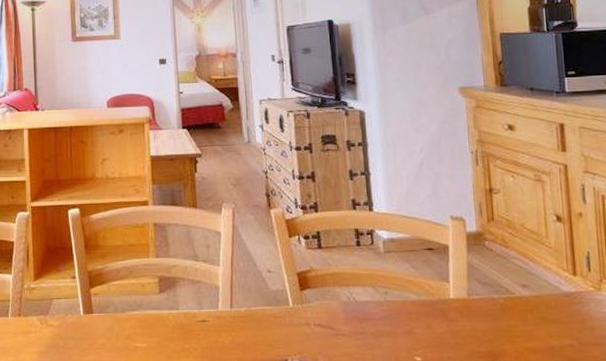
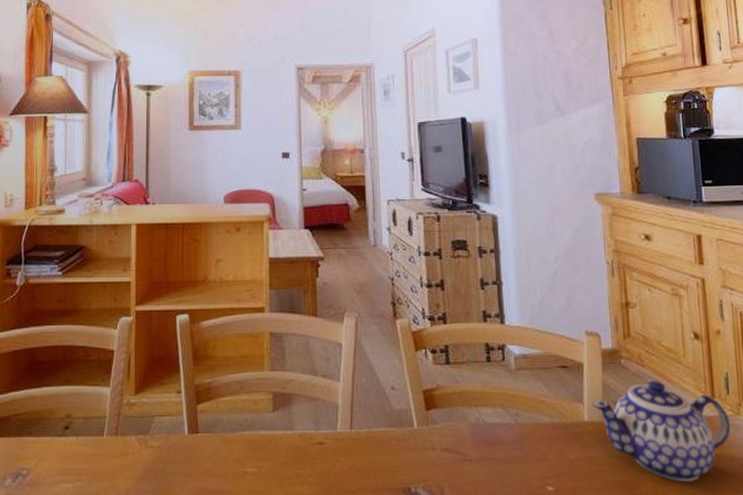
teapot: none [457,260,592,352] -> present [592,381,731,481]

